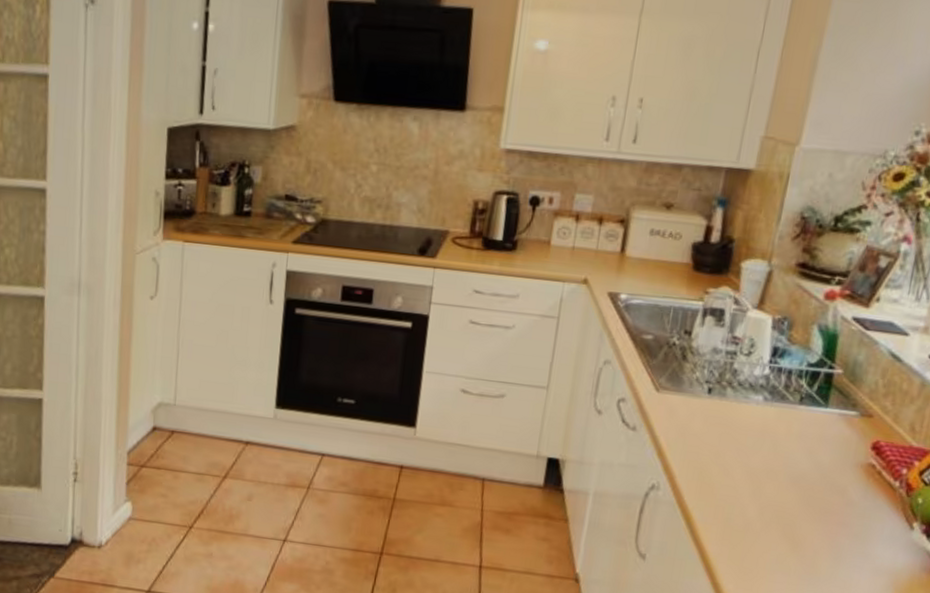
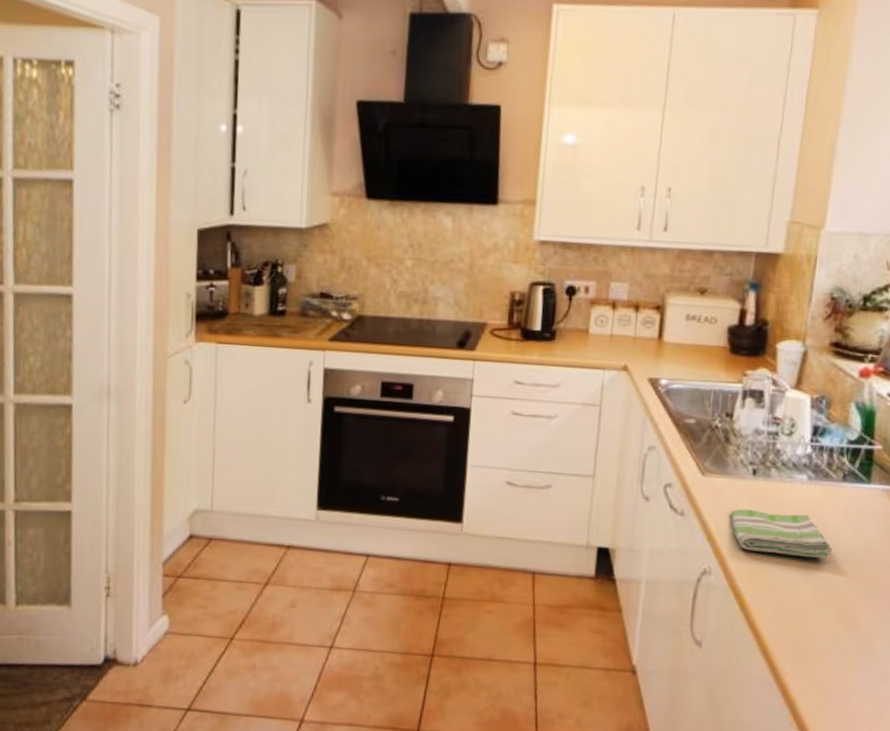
dish towel: none [682,426,784,481] -> present [730,508,833,559]

